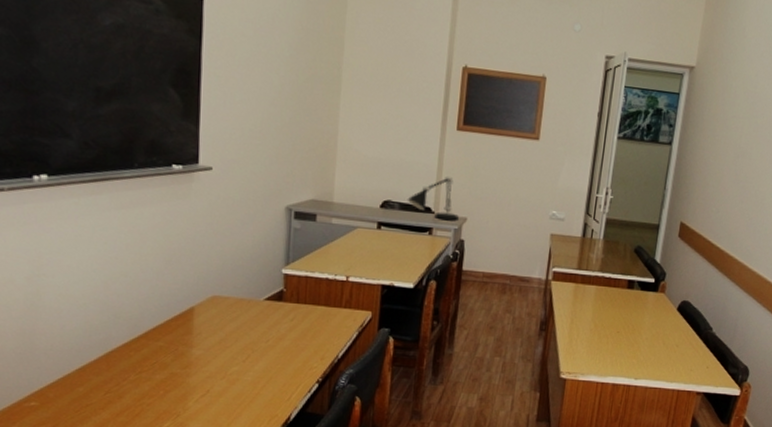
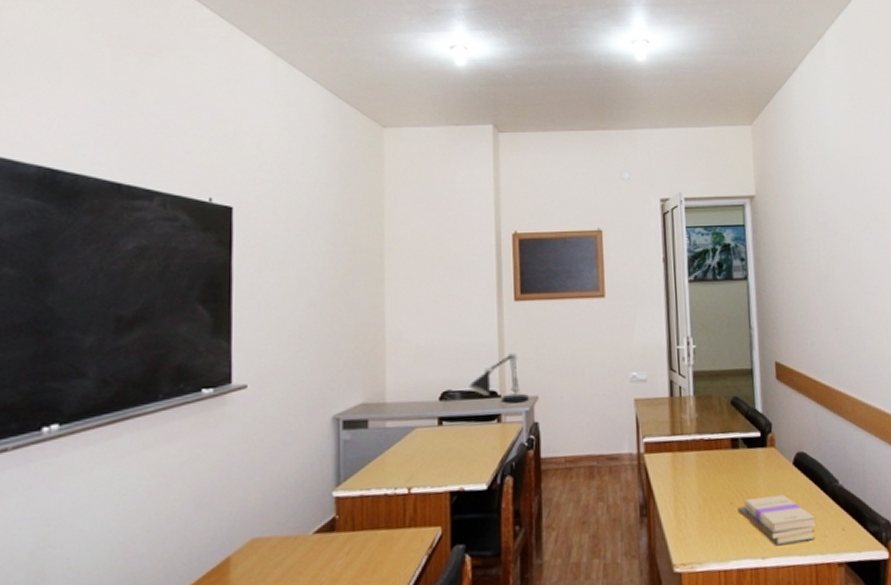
books: none [622,331,687,372] -> present [738,494,816,546]

